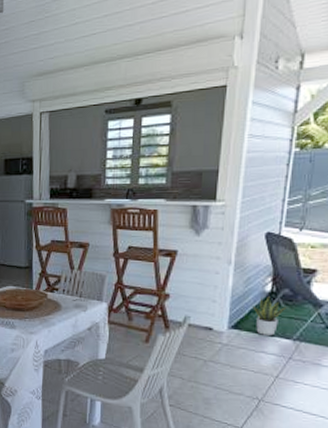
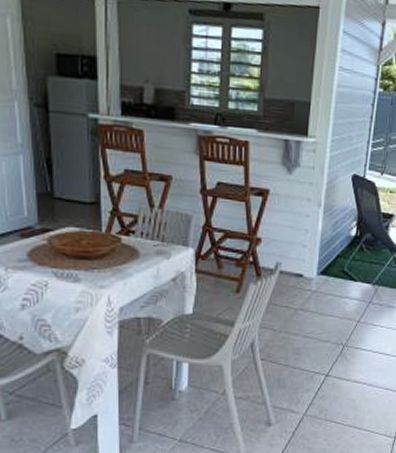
potted plant: present [252,296,287,336] -> none [339,241,368,281]

